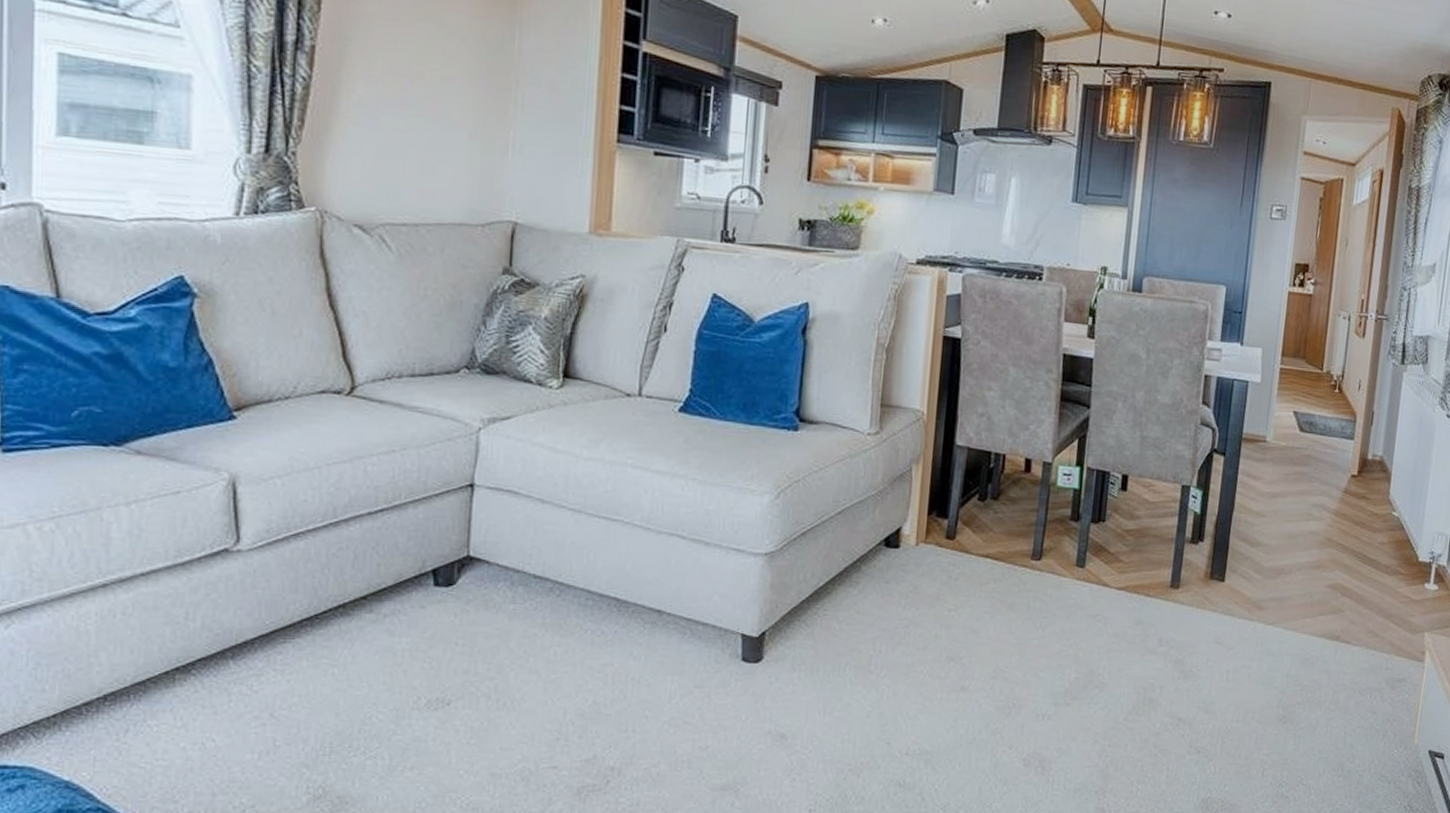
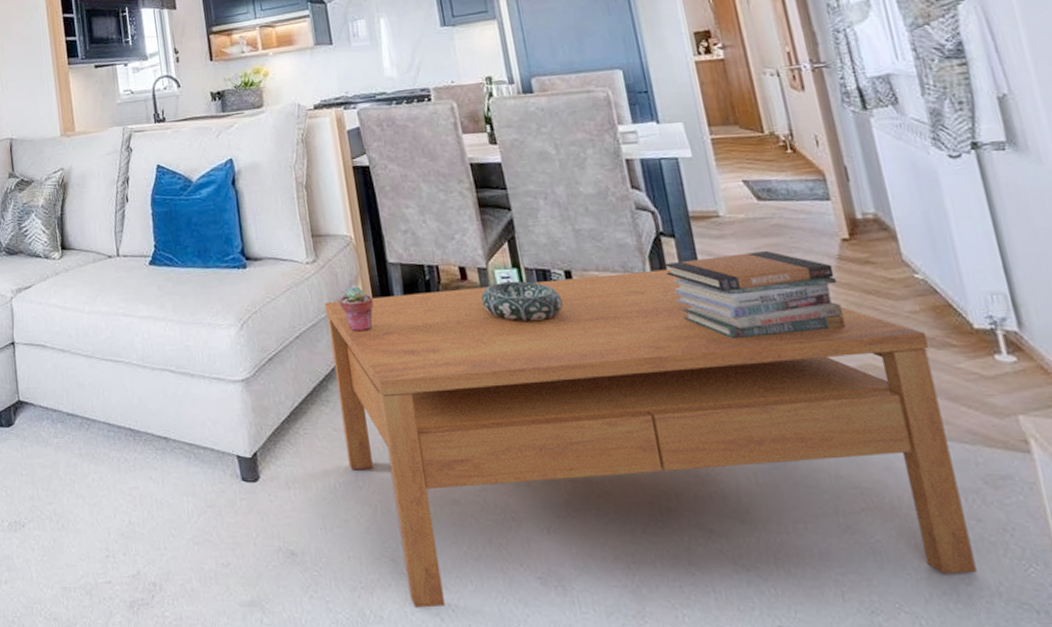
coffee table: none [864,478,1386,788] -> present [324,269,977,608]
potted succulent: none [894,465,931,514] -> present [339,286,374,332]
decorative bowl: none [1038,478,1113,521] -> present [481,281,563,322]
book stack: none [1208,477,1338,554] -> present [664,250,846,340]

